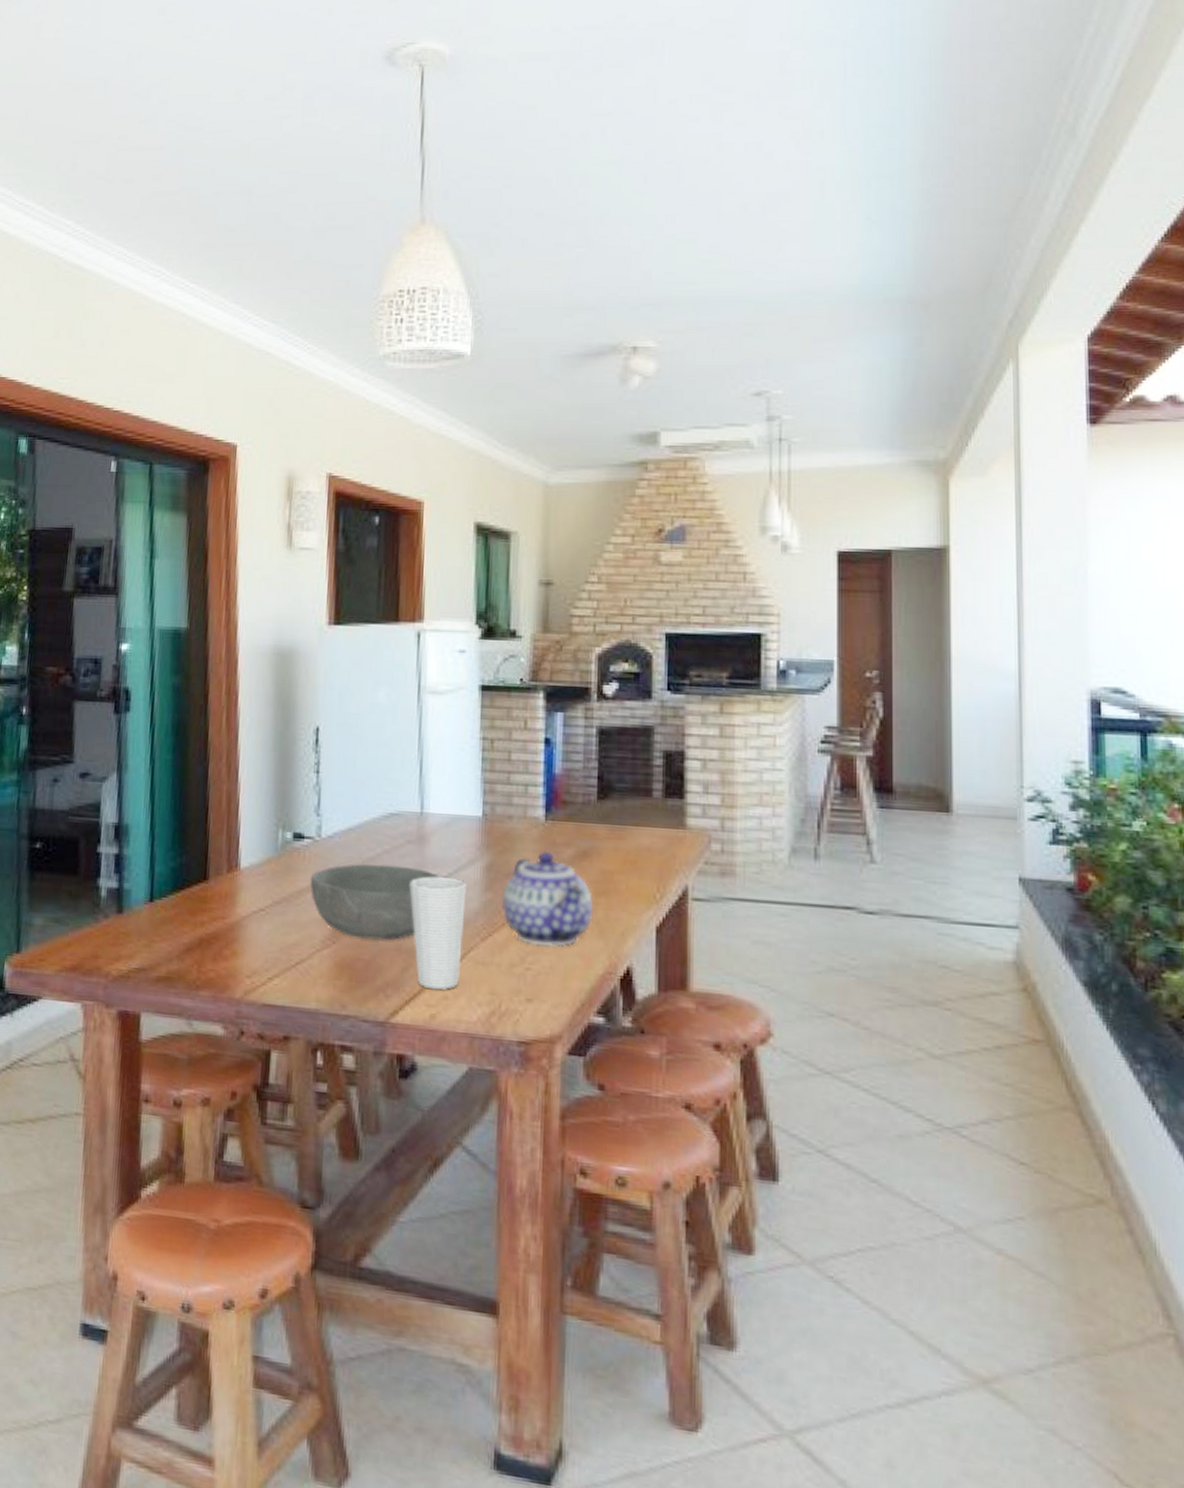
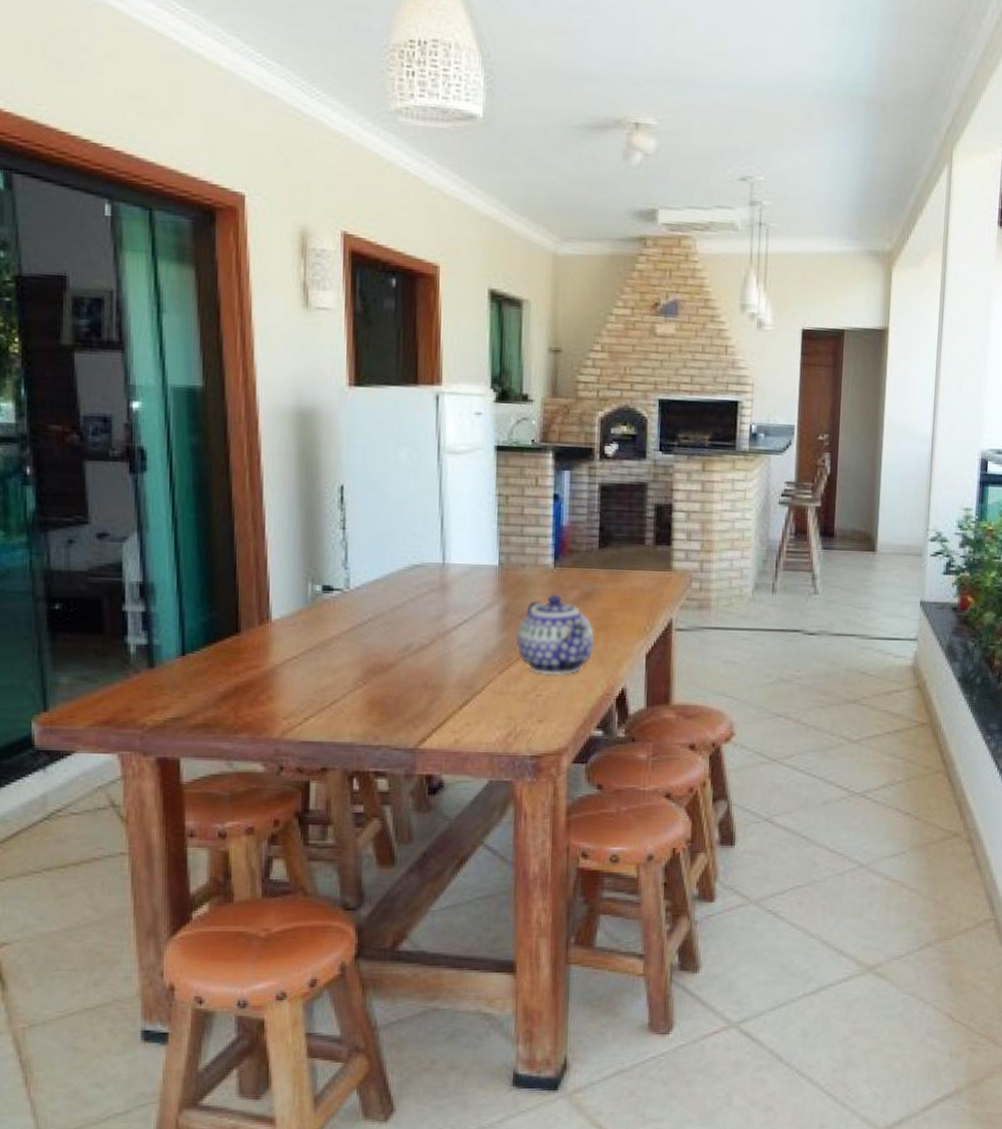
bowl: present [310,864,441,941] -> none [340,611,462,679]
cup: present [409,876,466,990] -> none [434,619,485,717]

